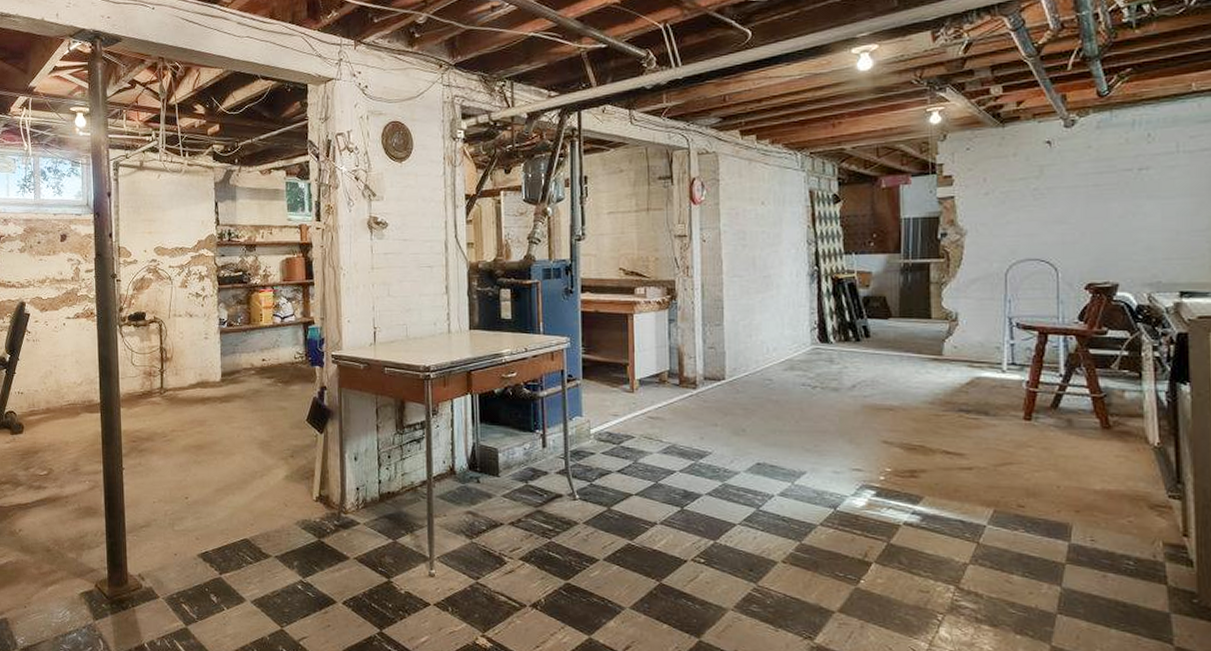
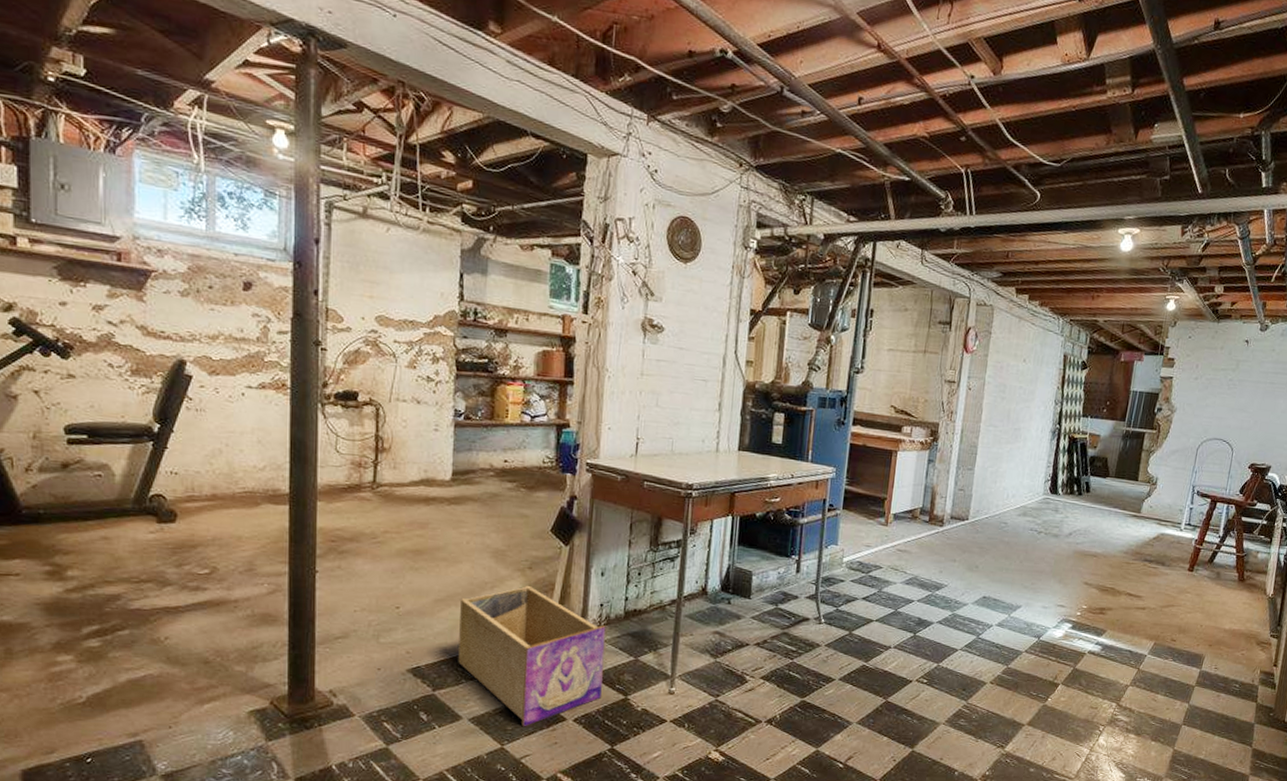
box: none [237,472,366,610] -> present [458,585,606,727]

